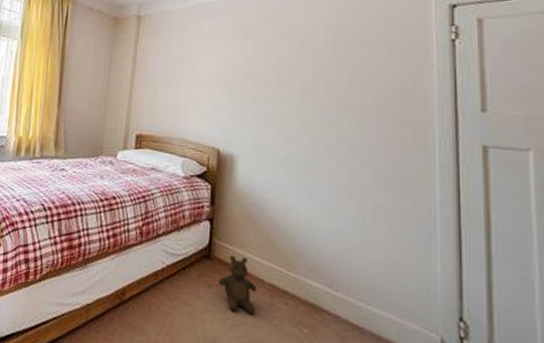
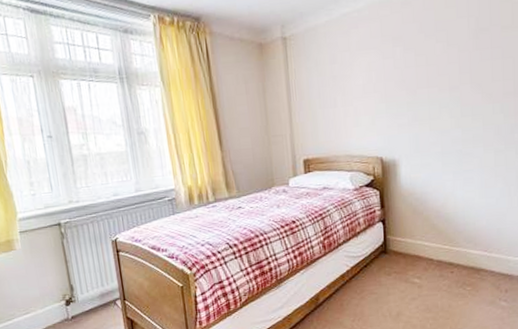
teddy bear: present [218,256,257,316] -> none [396,245,429,290]

